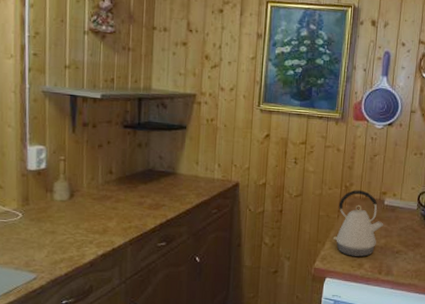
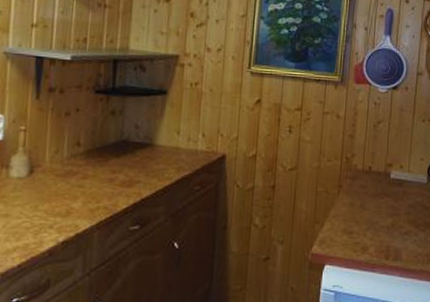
kettle: present [333,190,384,257] -> none [332,161,391,239]

